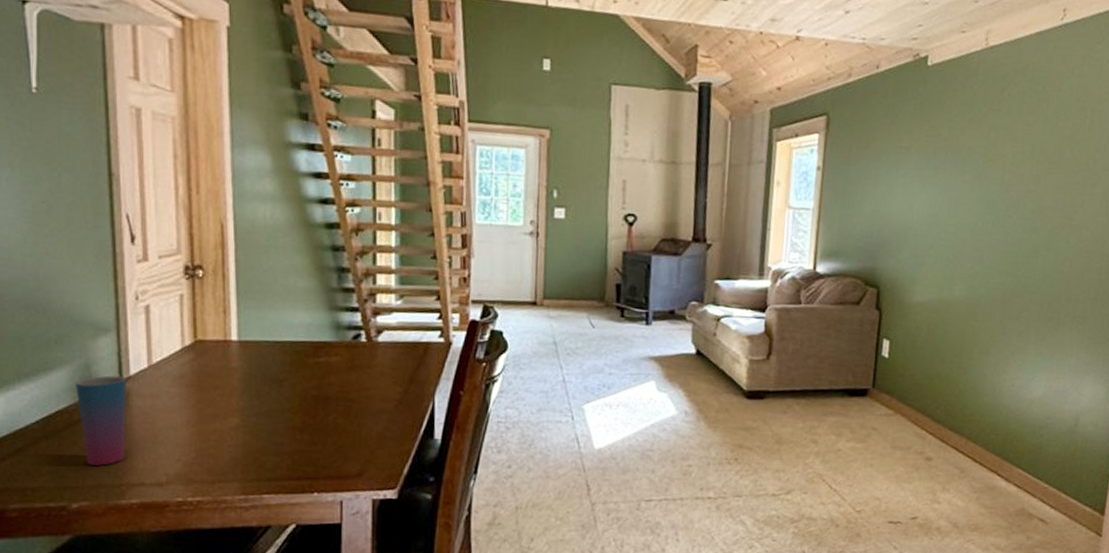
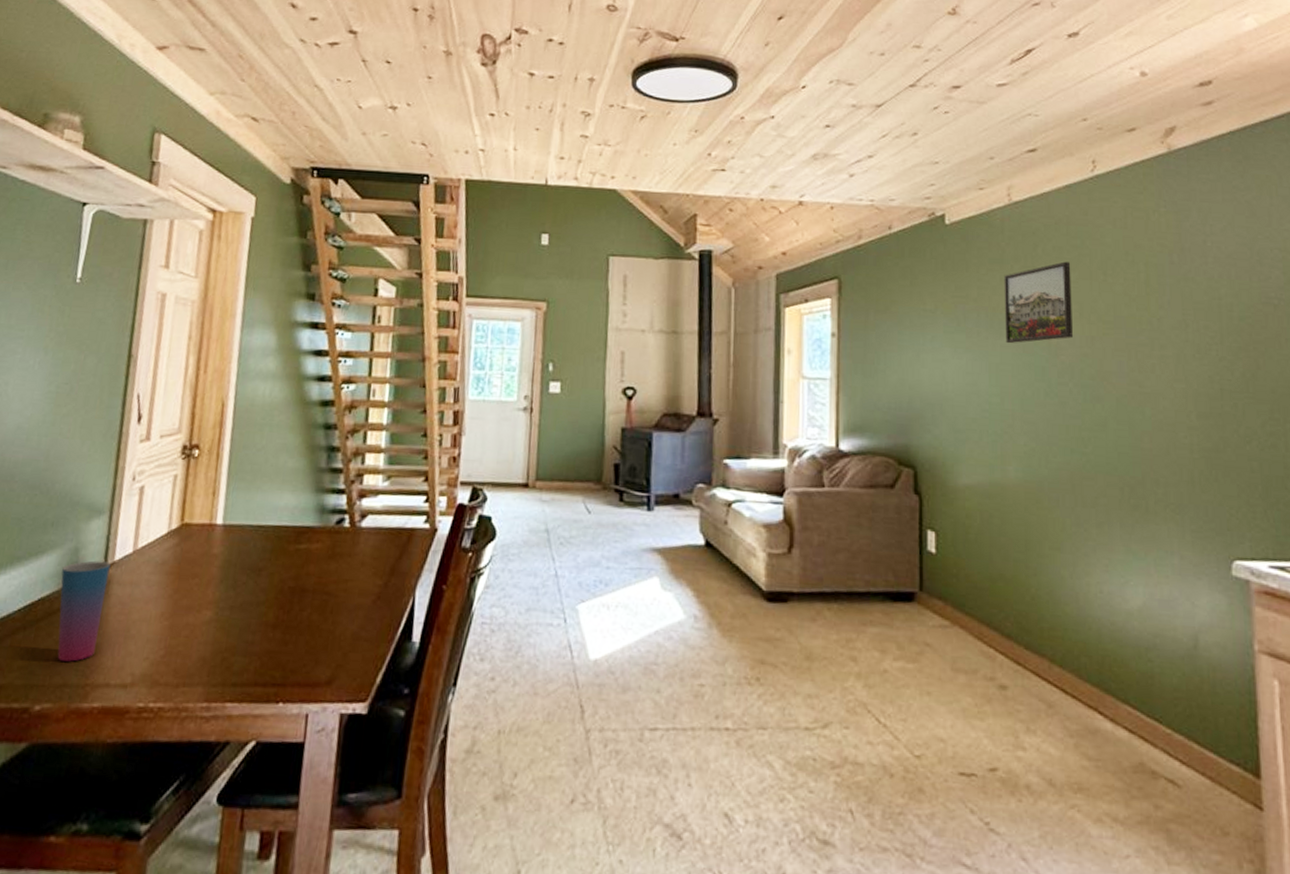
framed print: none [966,105,1031,180] -> present [1004,261,1074,344]

